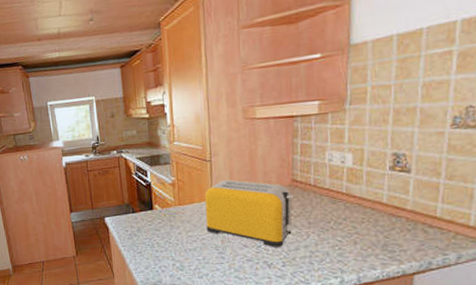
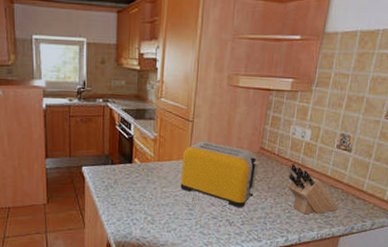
knife block: none [332,193,407,251] -> present [288,163,339,215]

